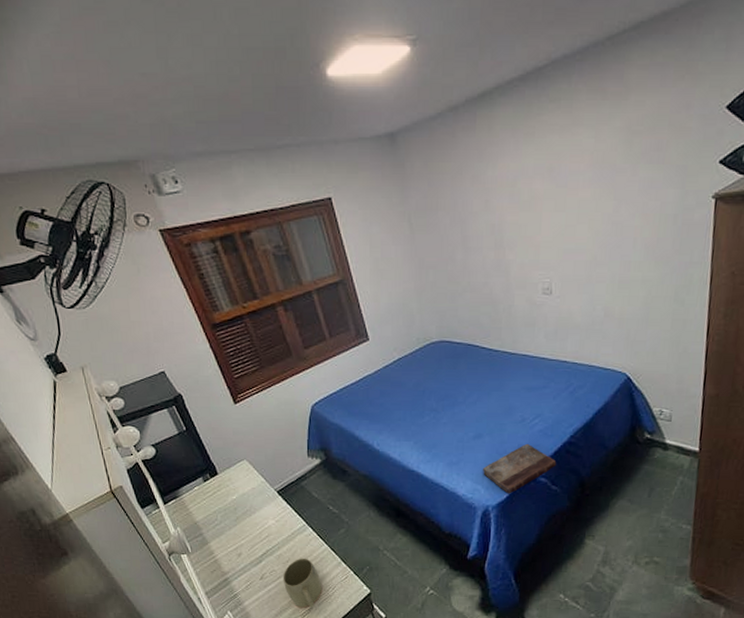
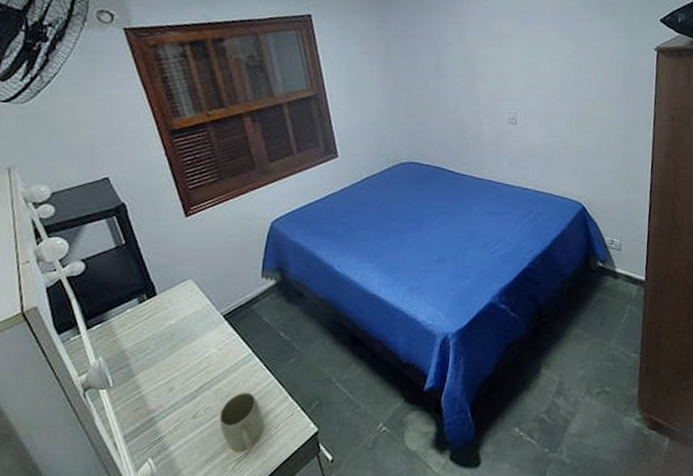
book: present [483,443,557,494] -> none [444,268,516,321]

